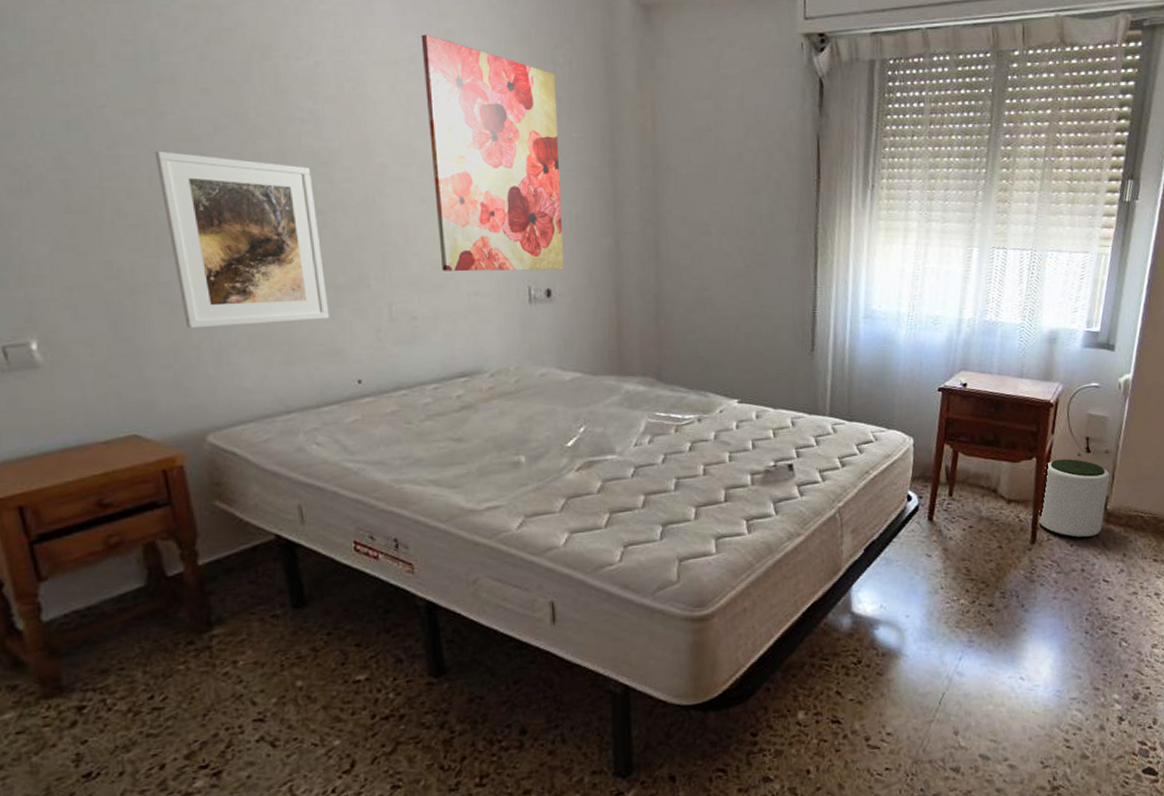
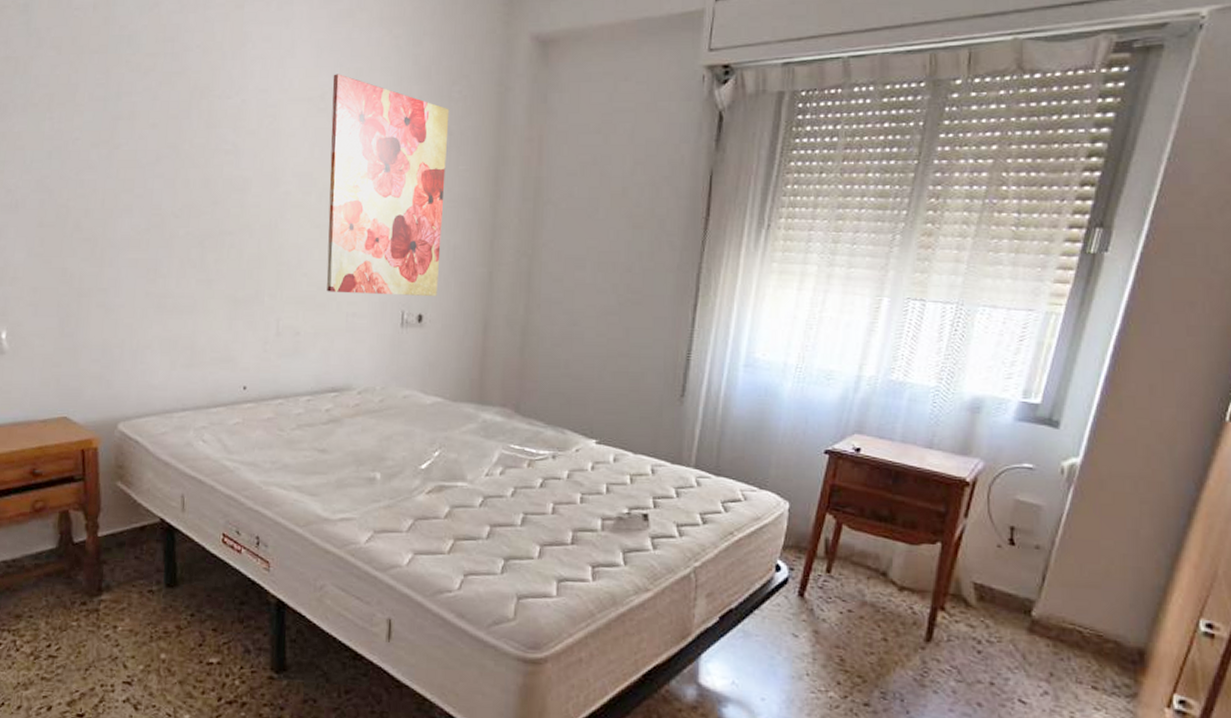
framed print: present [154,151,330,329] -> none [109,176,228,330]
plant pot: present [1038,458,1110,538] -> none [938,548,1040,646]

